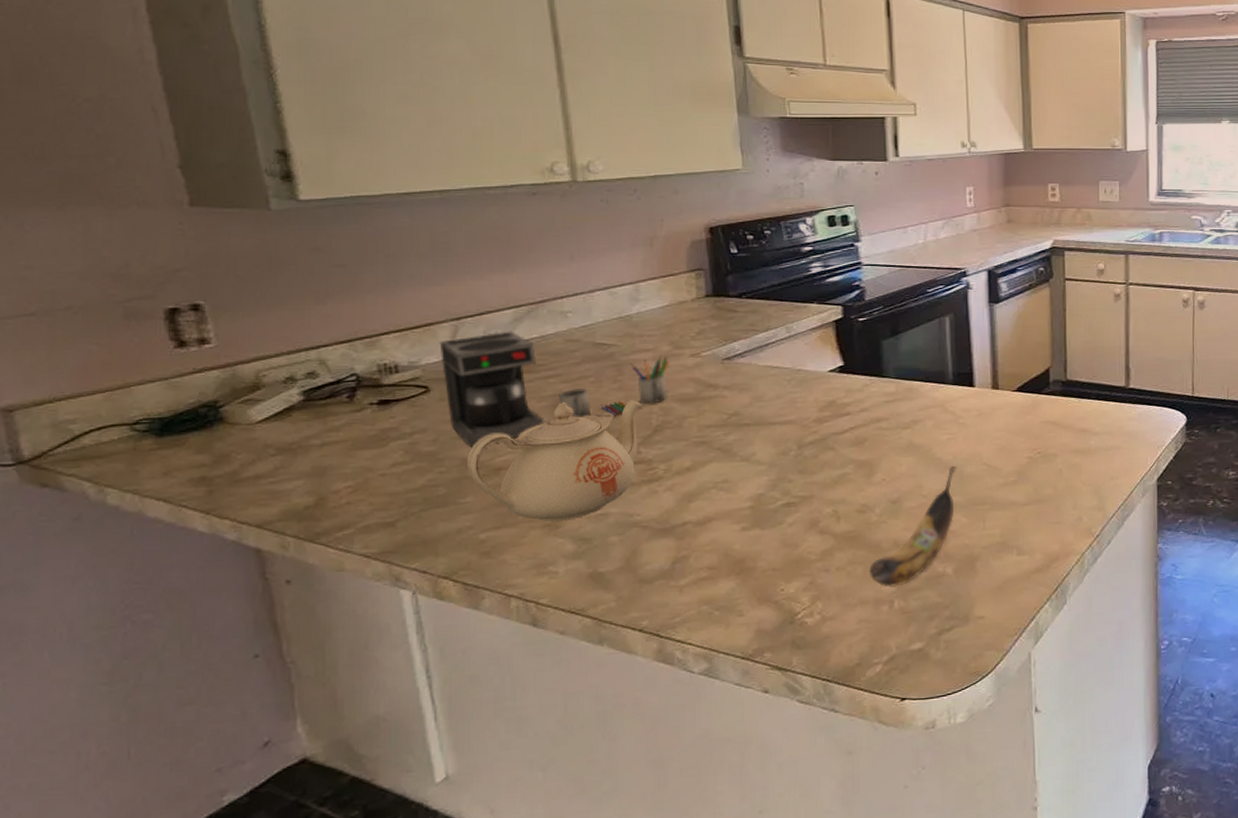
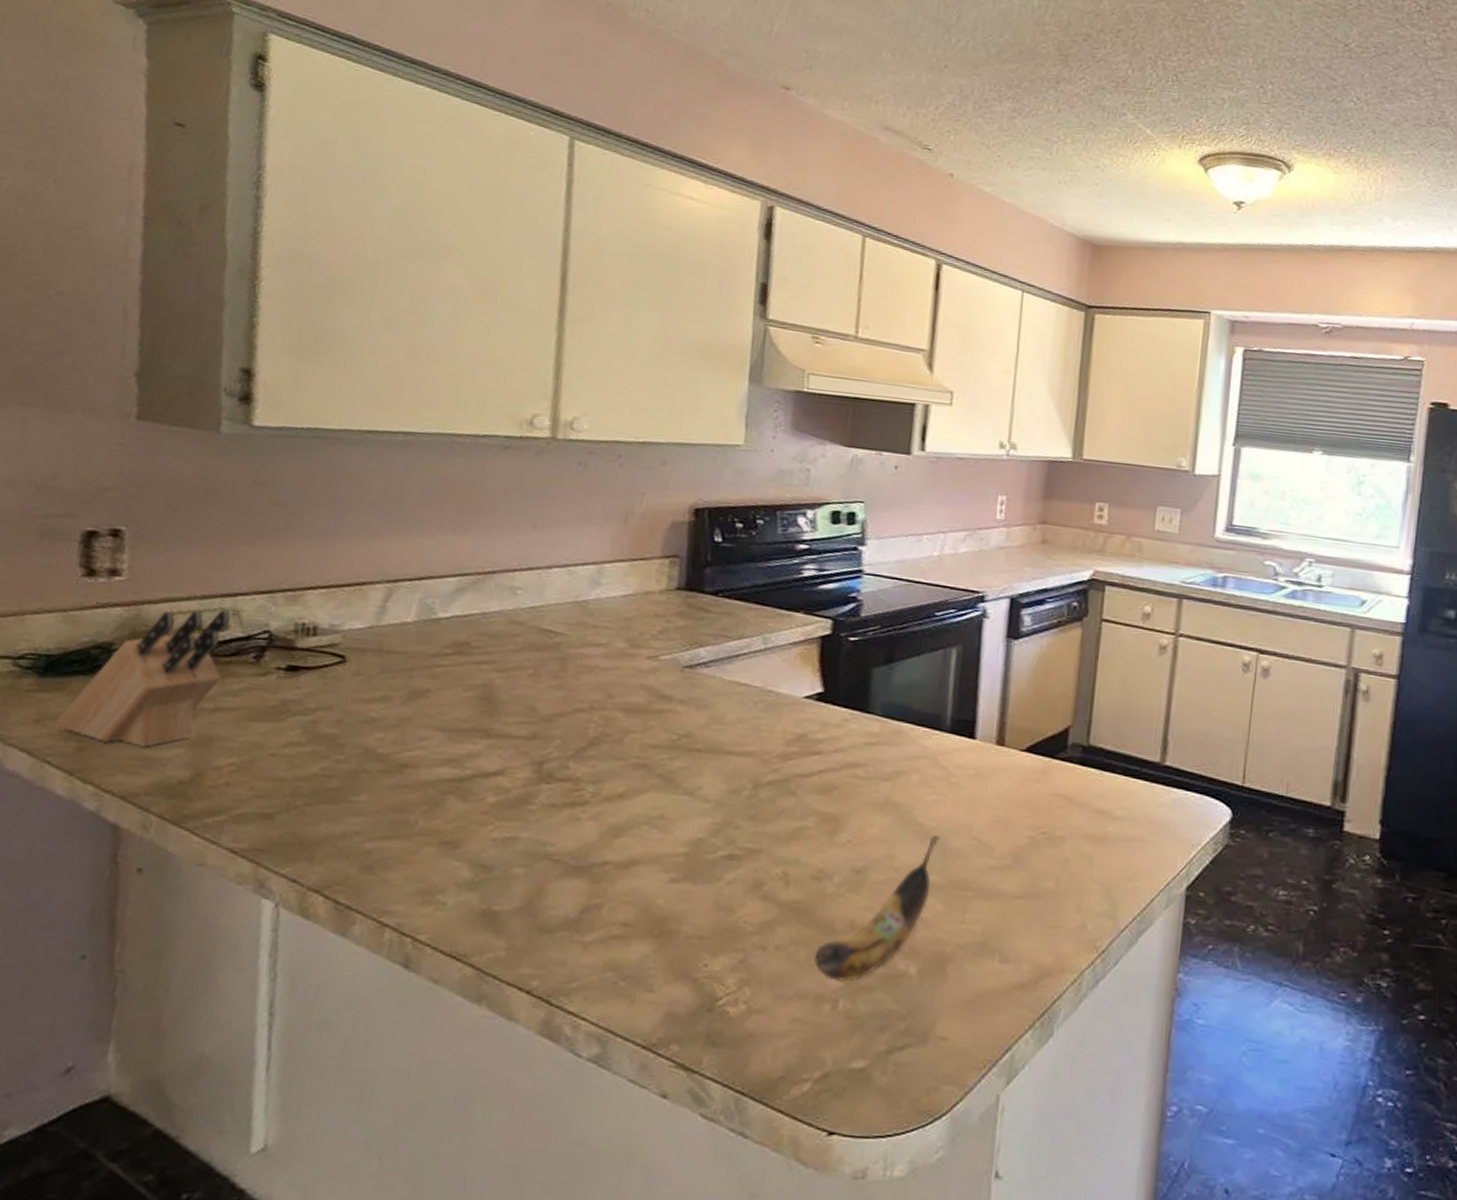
knife block: none [182,359,322,483] -> present [55,608,232,747]
coffee maker: present [439,331,670,448] -> none [360,601,622,737]
teapot: present [468,400,643,522] -> none [368,694,582,840]

